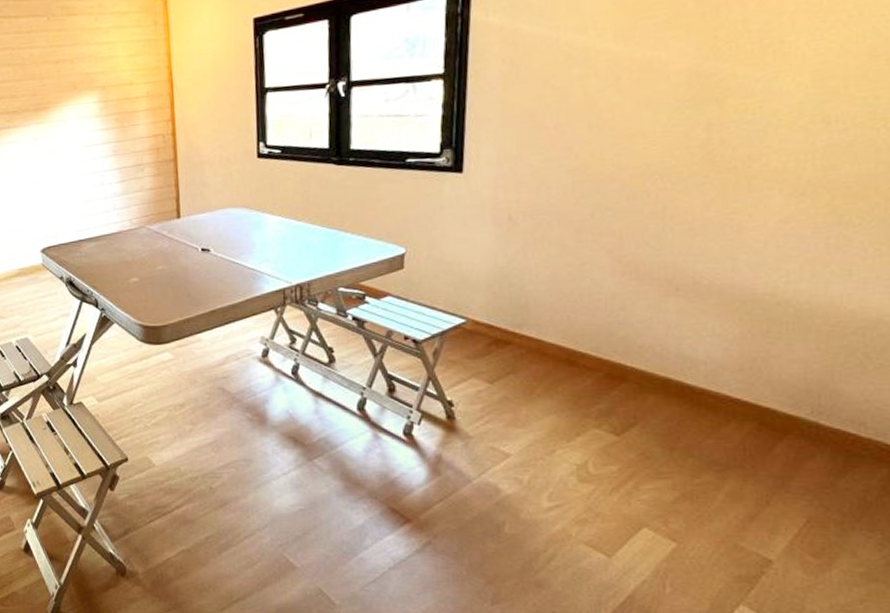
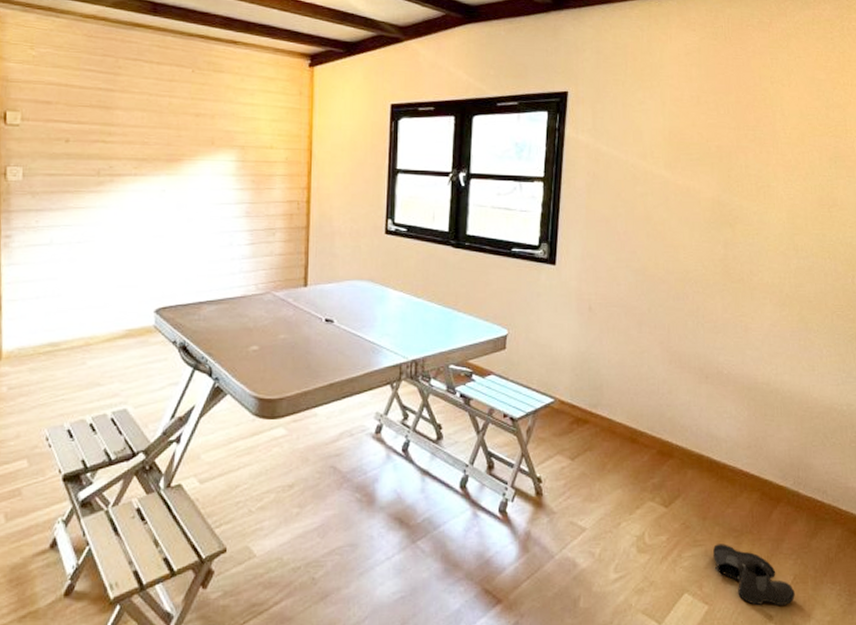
boots: none [685,478,808,551] -> present [713,544,795,606]

